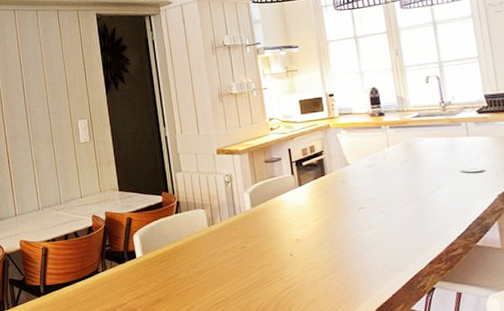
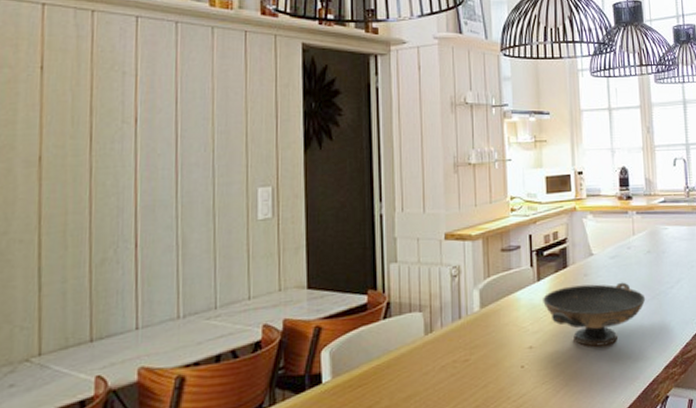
decorative bowl: none [305,188,405,242] -> present [543,282,646,347]

